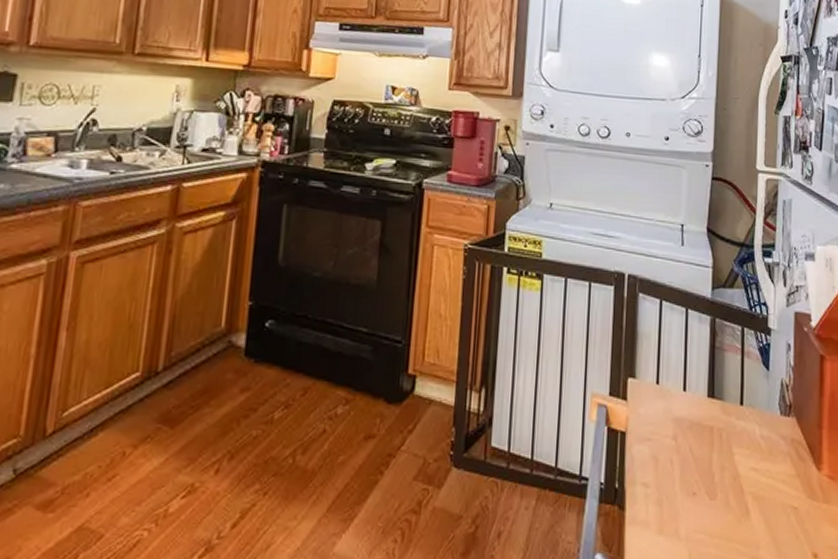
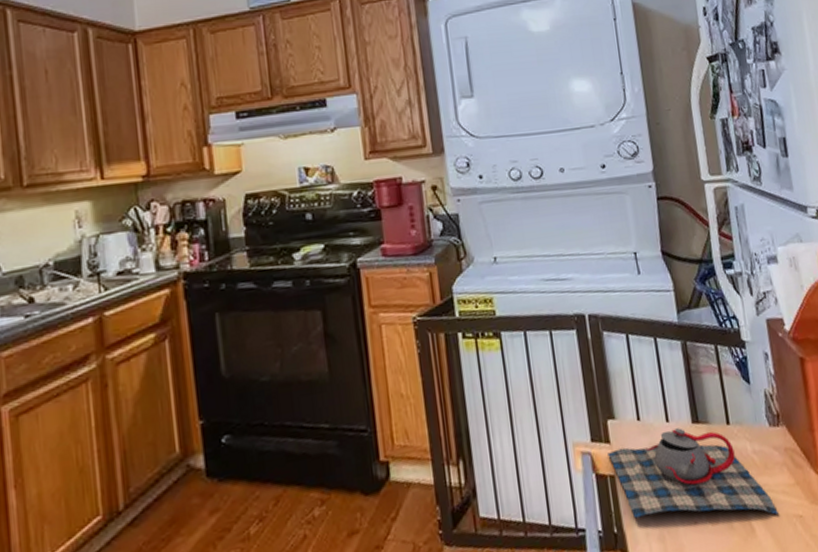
teapot: none [622,399,775,501] -> present [607,428,778,519]

